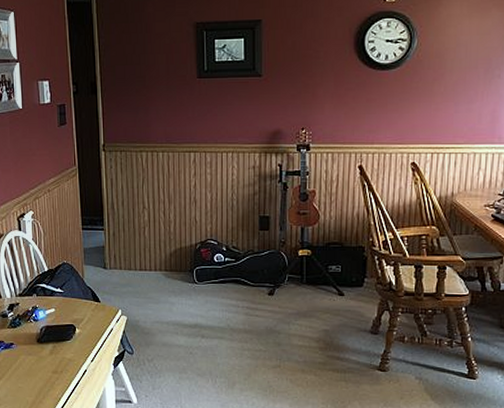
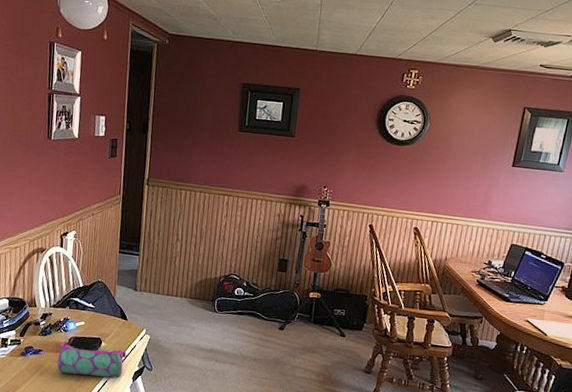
pencil case: none [31,333,104,366] -> present [57,342,127,378]

